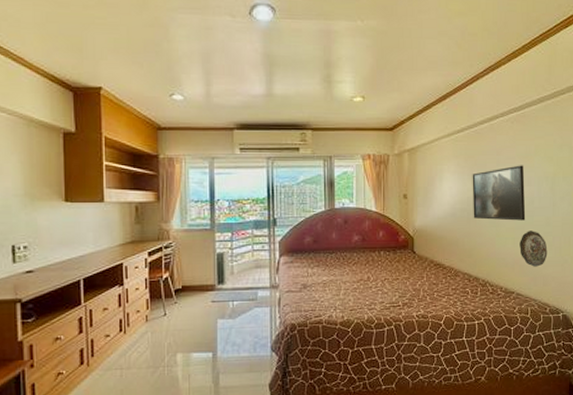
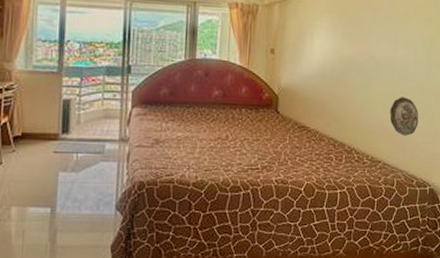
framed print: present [472,165,526,221] -> none [343,26,401,86]

